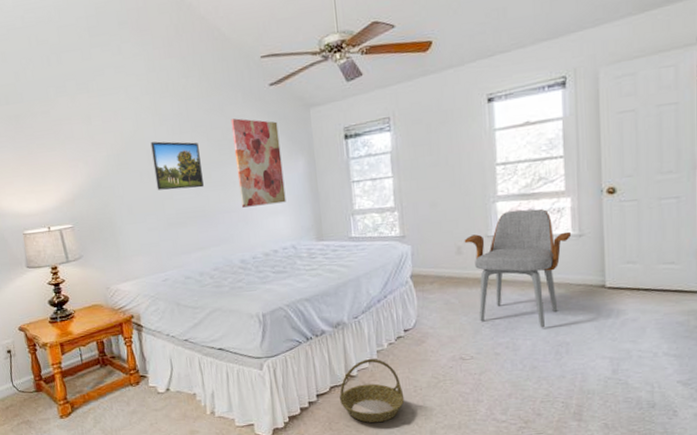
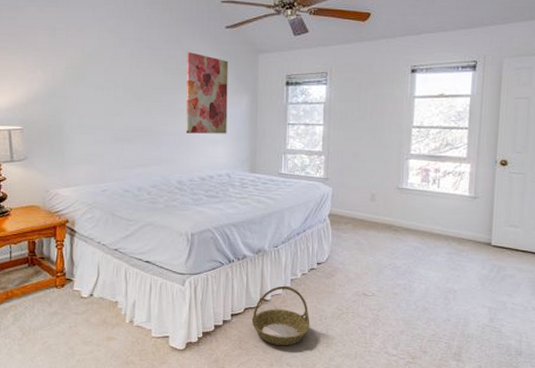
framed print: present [150,141,204,190] -> none [109,61,154,110]
armchair: present [464,209,572,328] -> none [378,168,468,275]

